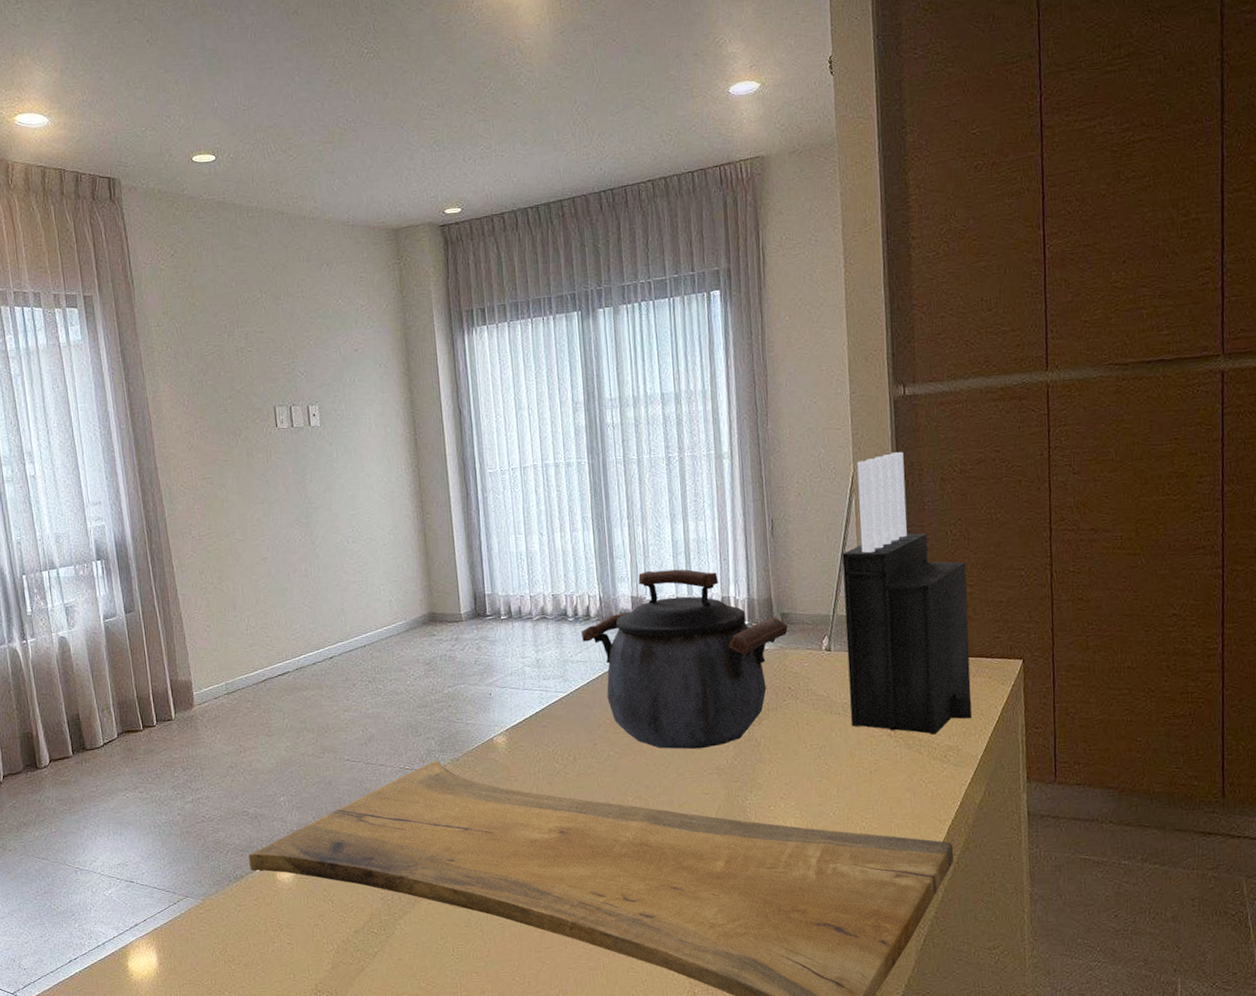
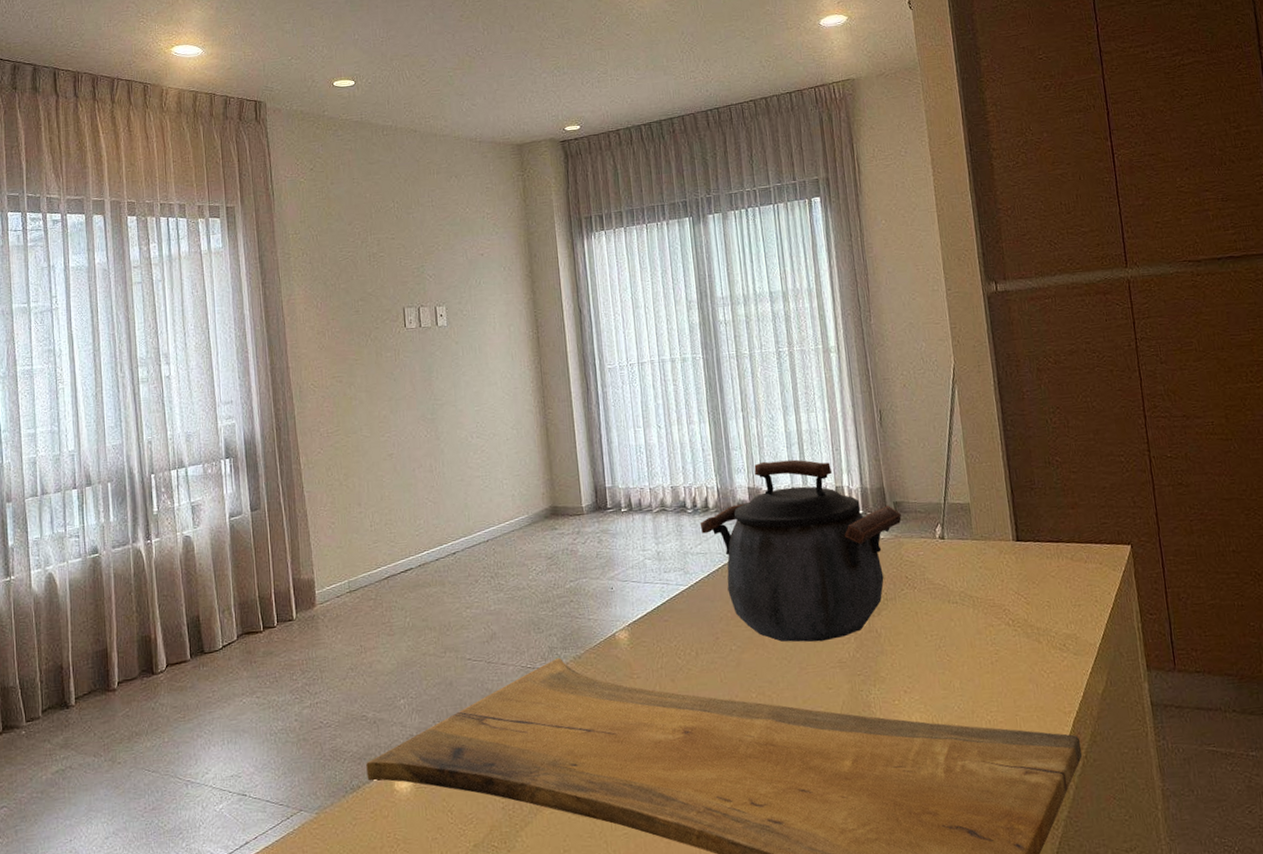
knife block: present [842,452,972,735] -> none [949,344,1087,623]

